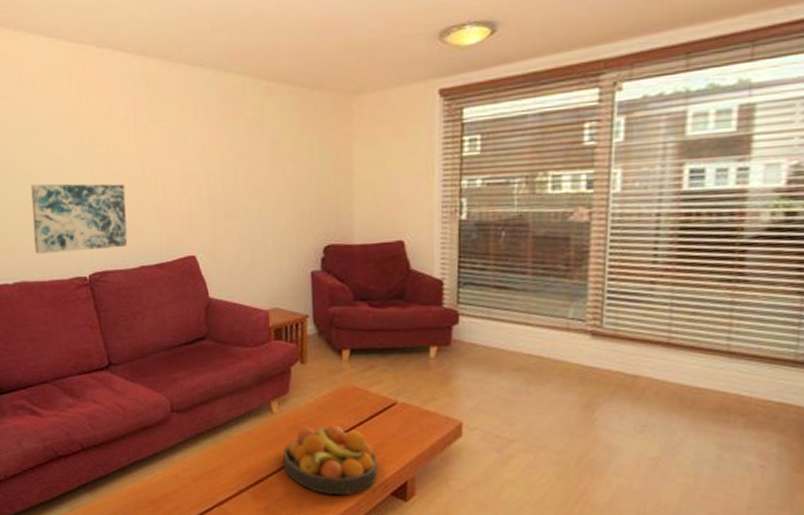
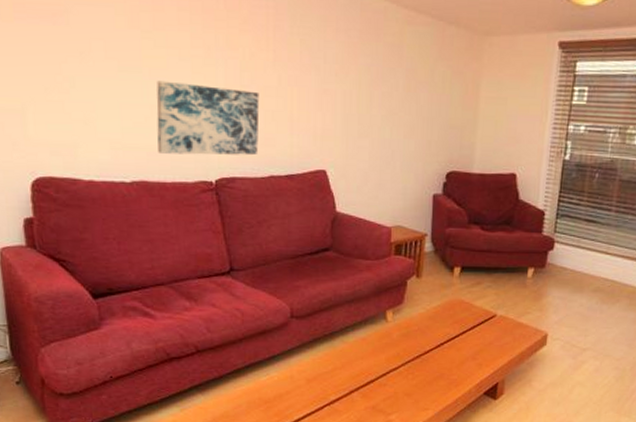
fruit bowl: present [282,425,378,494] -> none [392,333,475,394]

